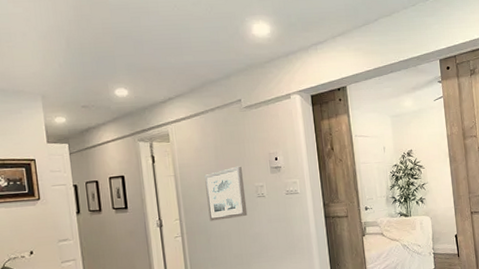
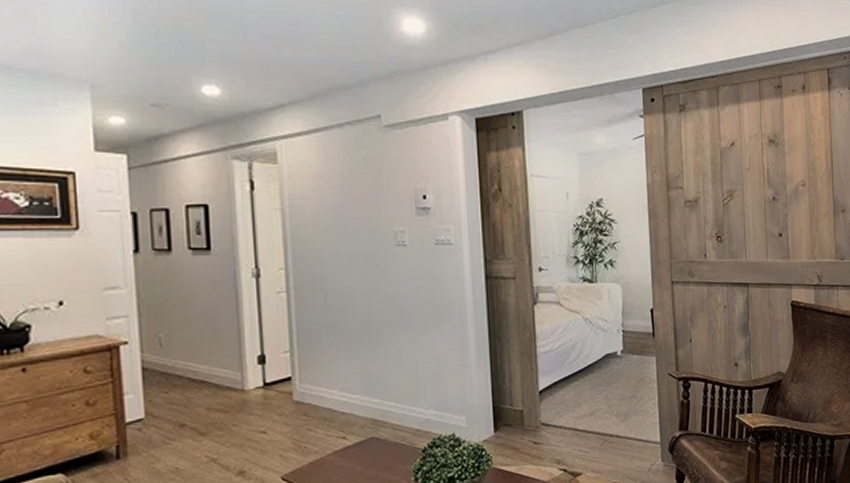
wall art: present [204,166,248,221] -> none [324,203,382,274]

